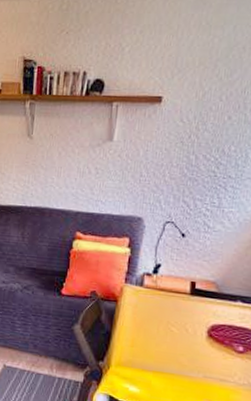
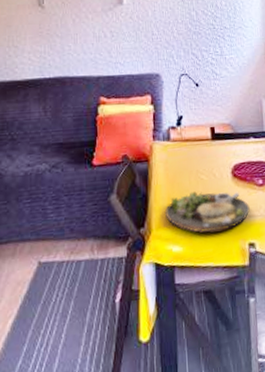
dinner plate: none [126,340,222,386] -> present [164,191,250,233]

